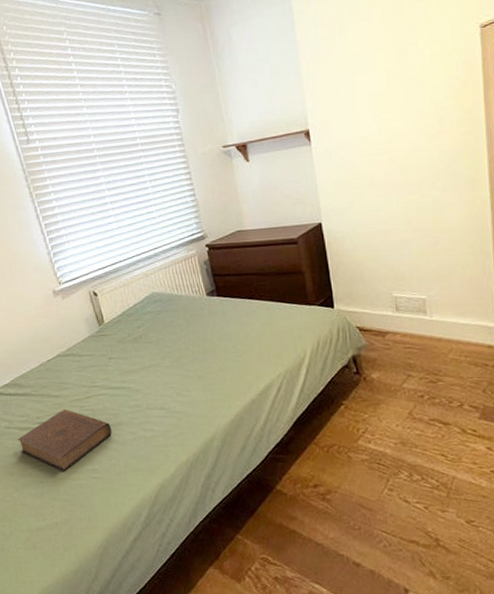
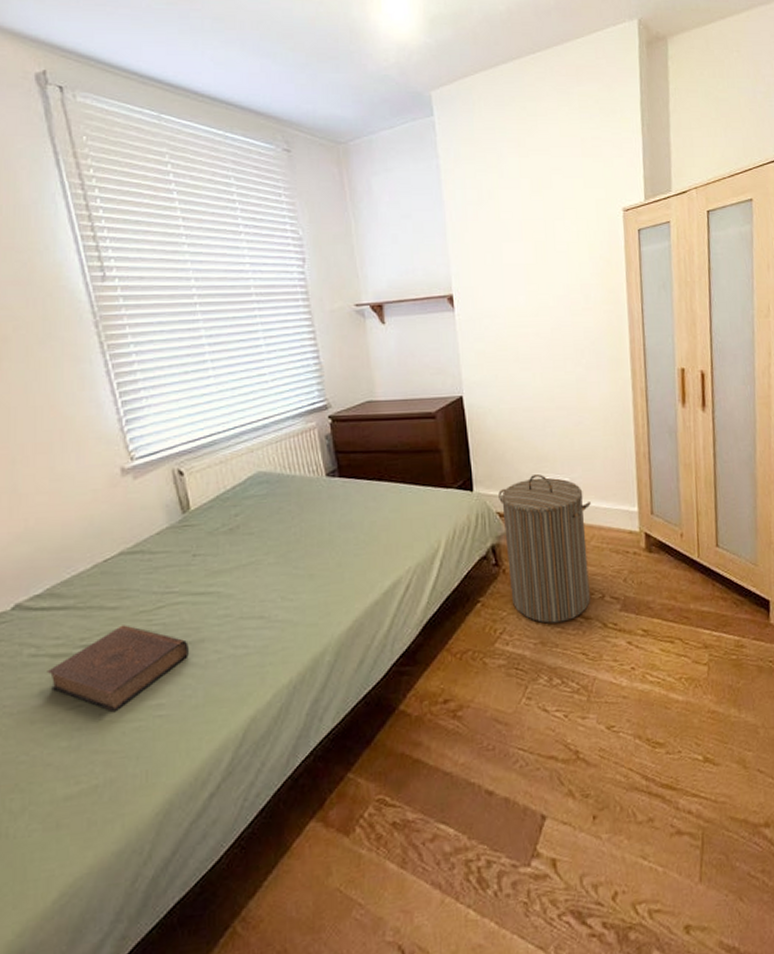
laundry hamper: none [358,292,449,426] -> present [498,474,591,623]

